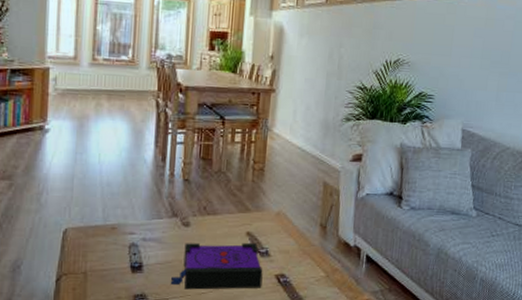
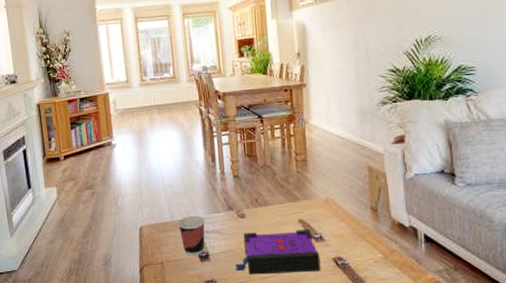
cup: none [111,220,144,265] -> present [178,215,206,255]

